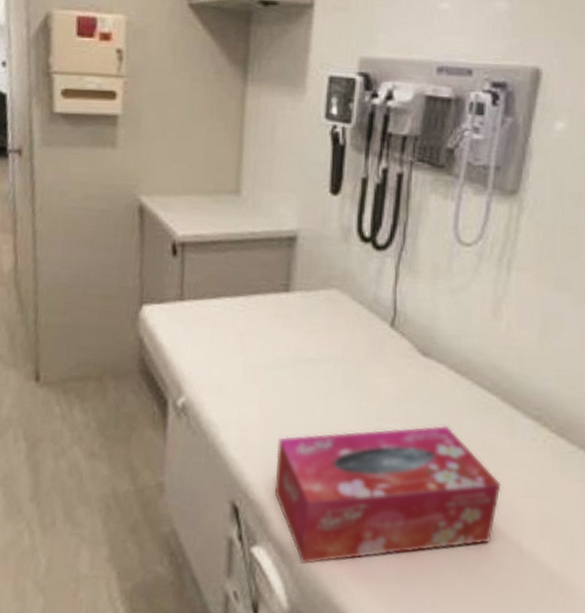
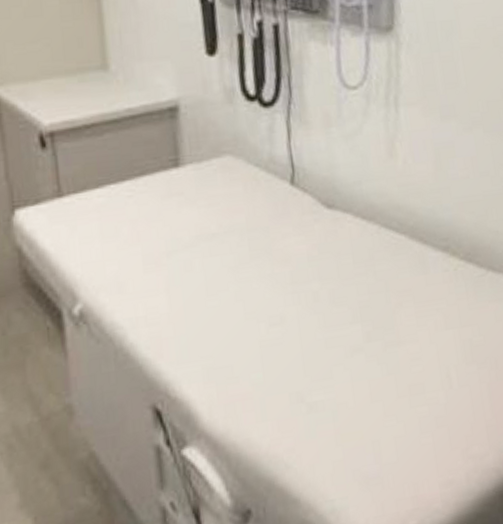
tissue box: present [274,425,502,564] -> none [193,274,424,453]

